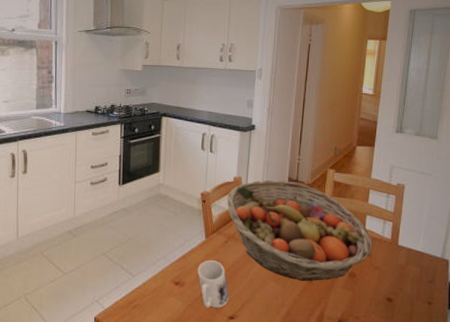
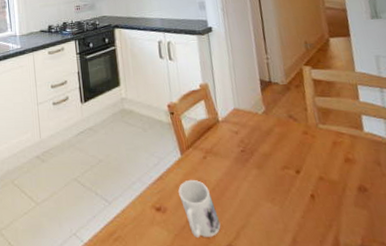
fruit basket: present [227,180,372,281] -> none [196,83,379,200]

